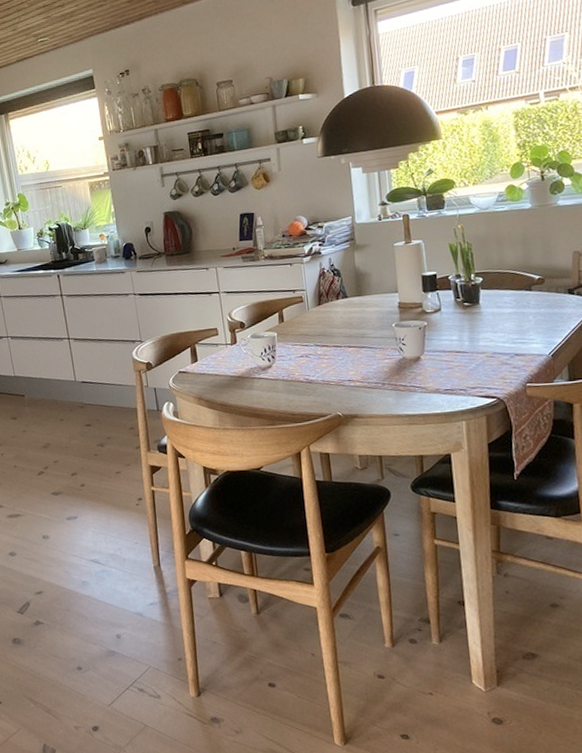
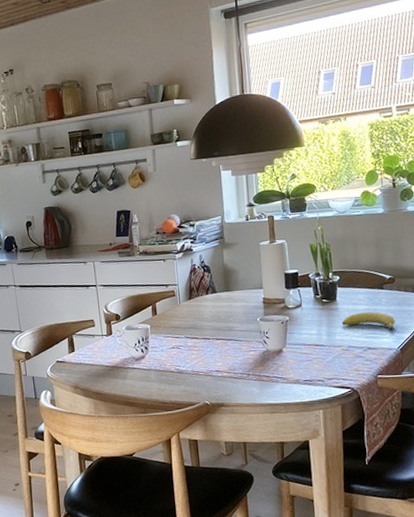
fruit: none [485,315,546,336] -> present [341,311,395,332]

